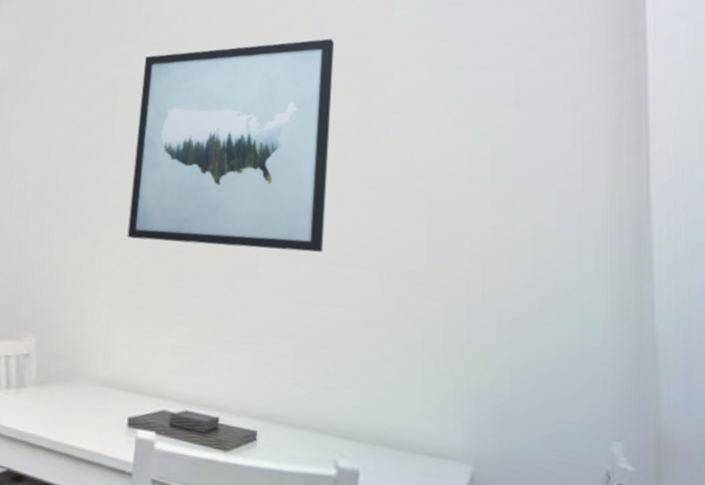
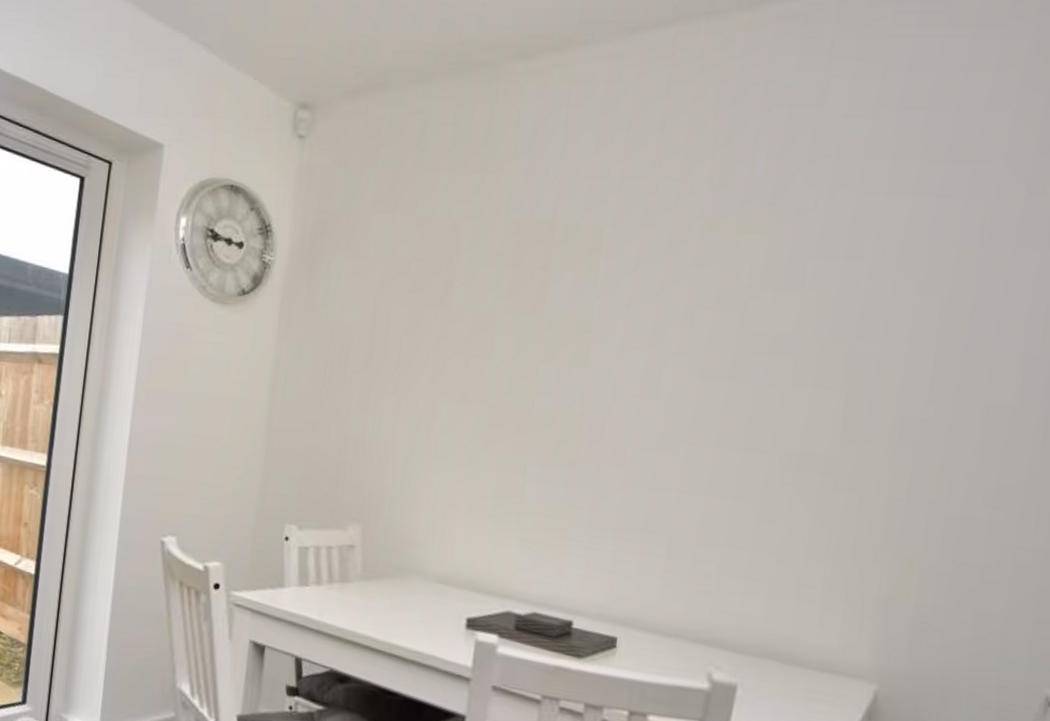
wall art: present [127,38,335,252] -> none [468,159,742,432]

